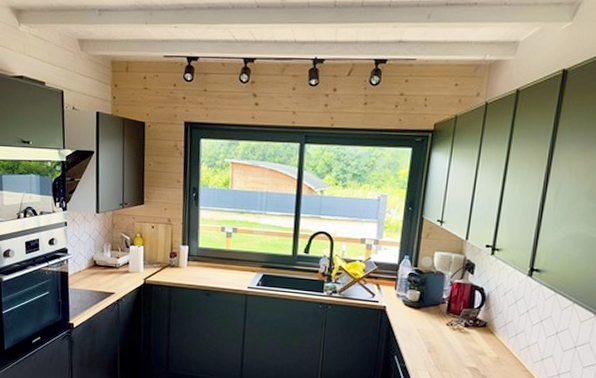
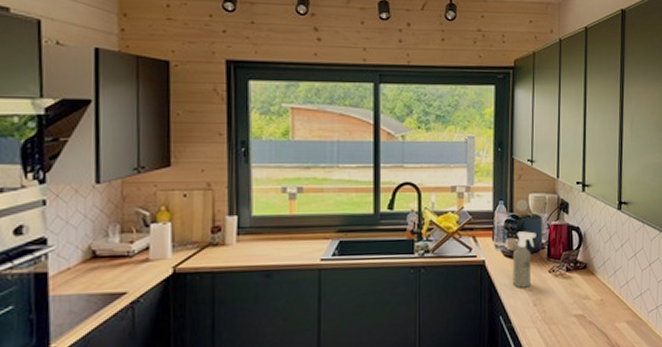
spray bottle: none [410,285,438,336] -> present [512,231,536,288]

